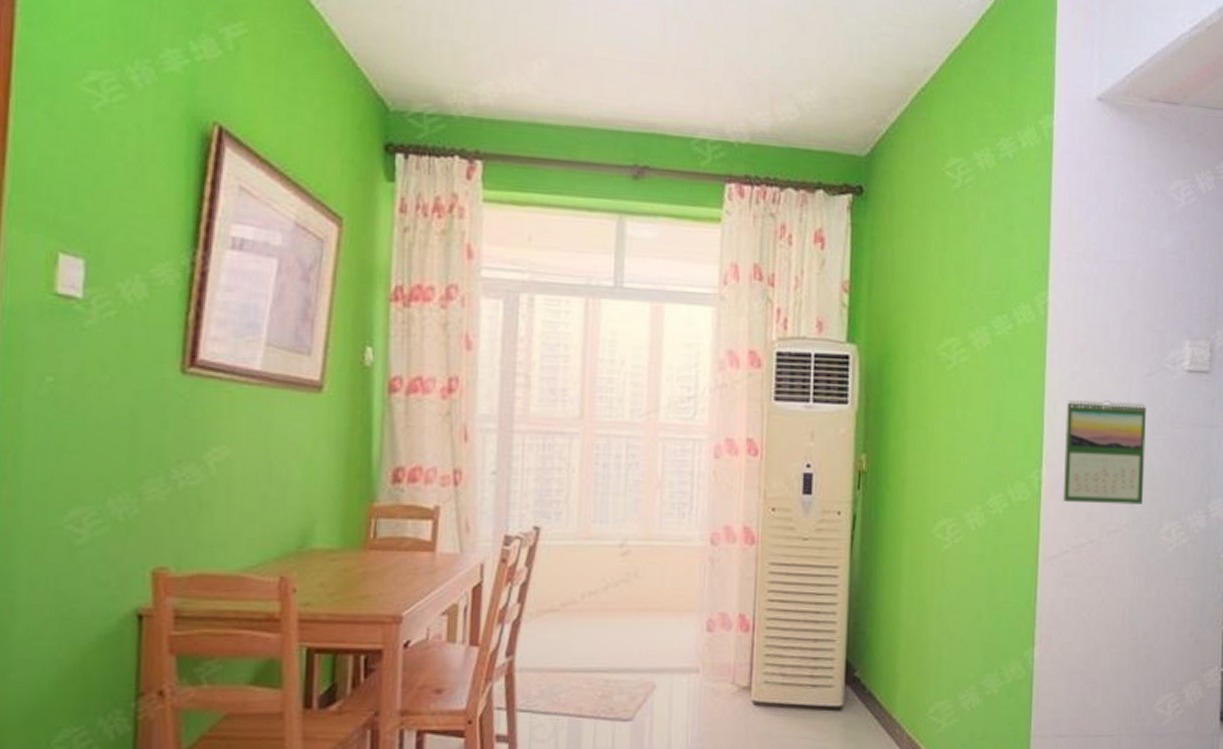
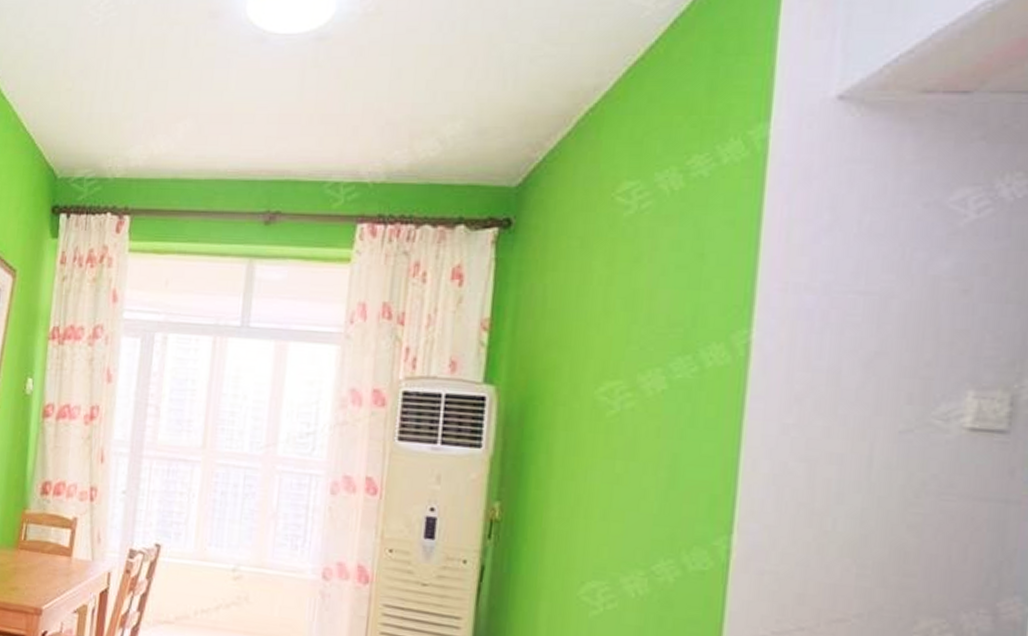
calendar: present [1062,400,1147,506] -> none [760,457,897,592]

